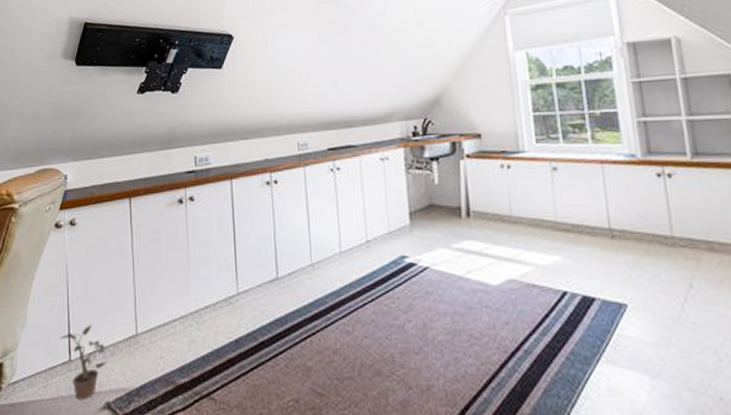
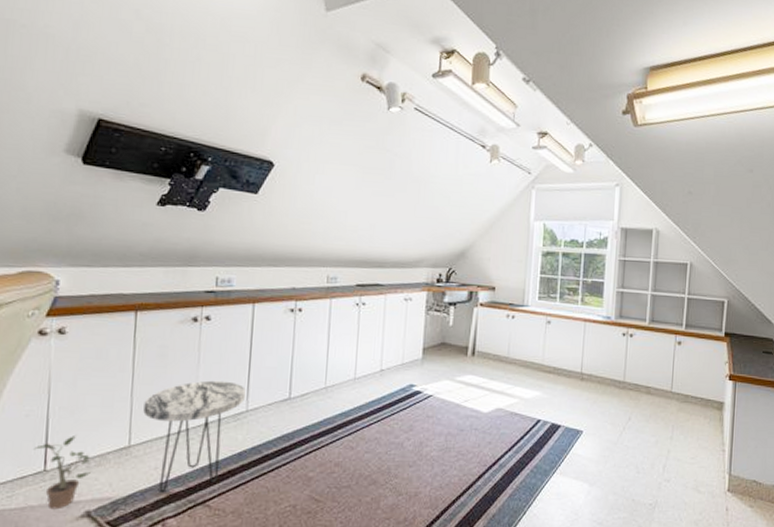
side table: none [145,263,234,384] -> present [143,380,246,493]

